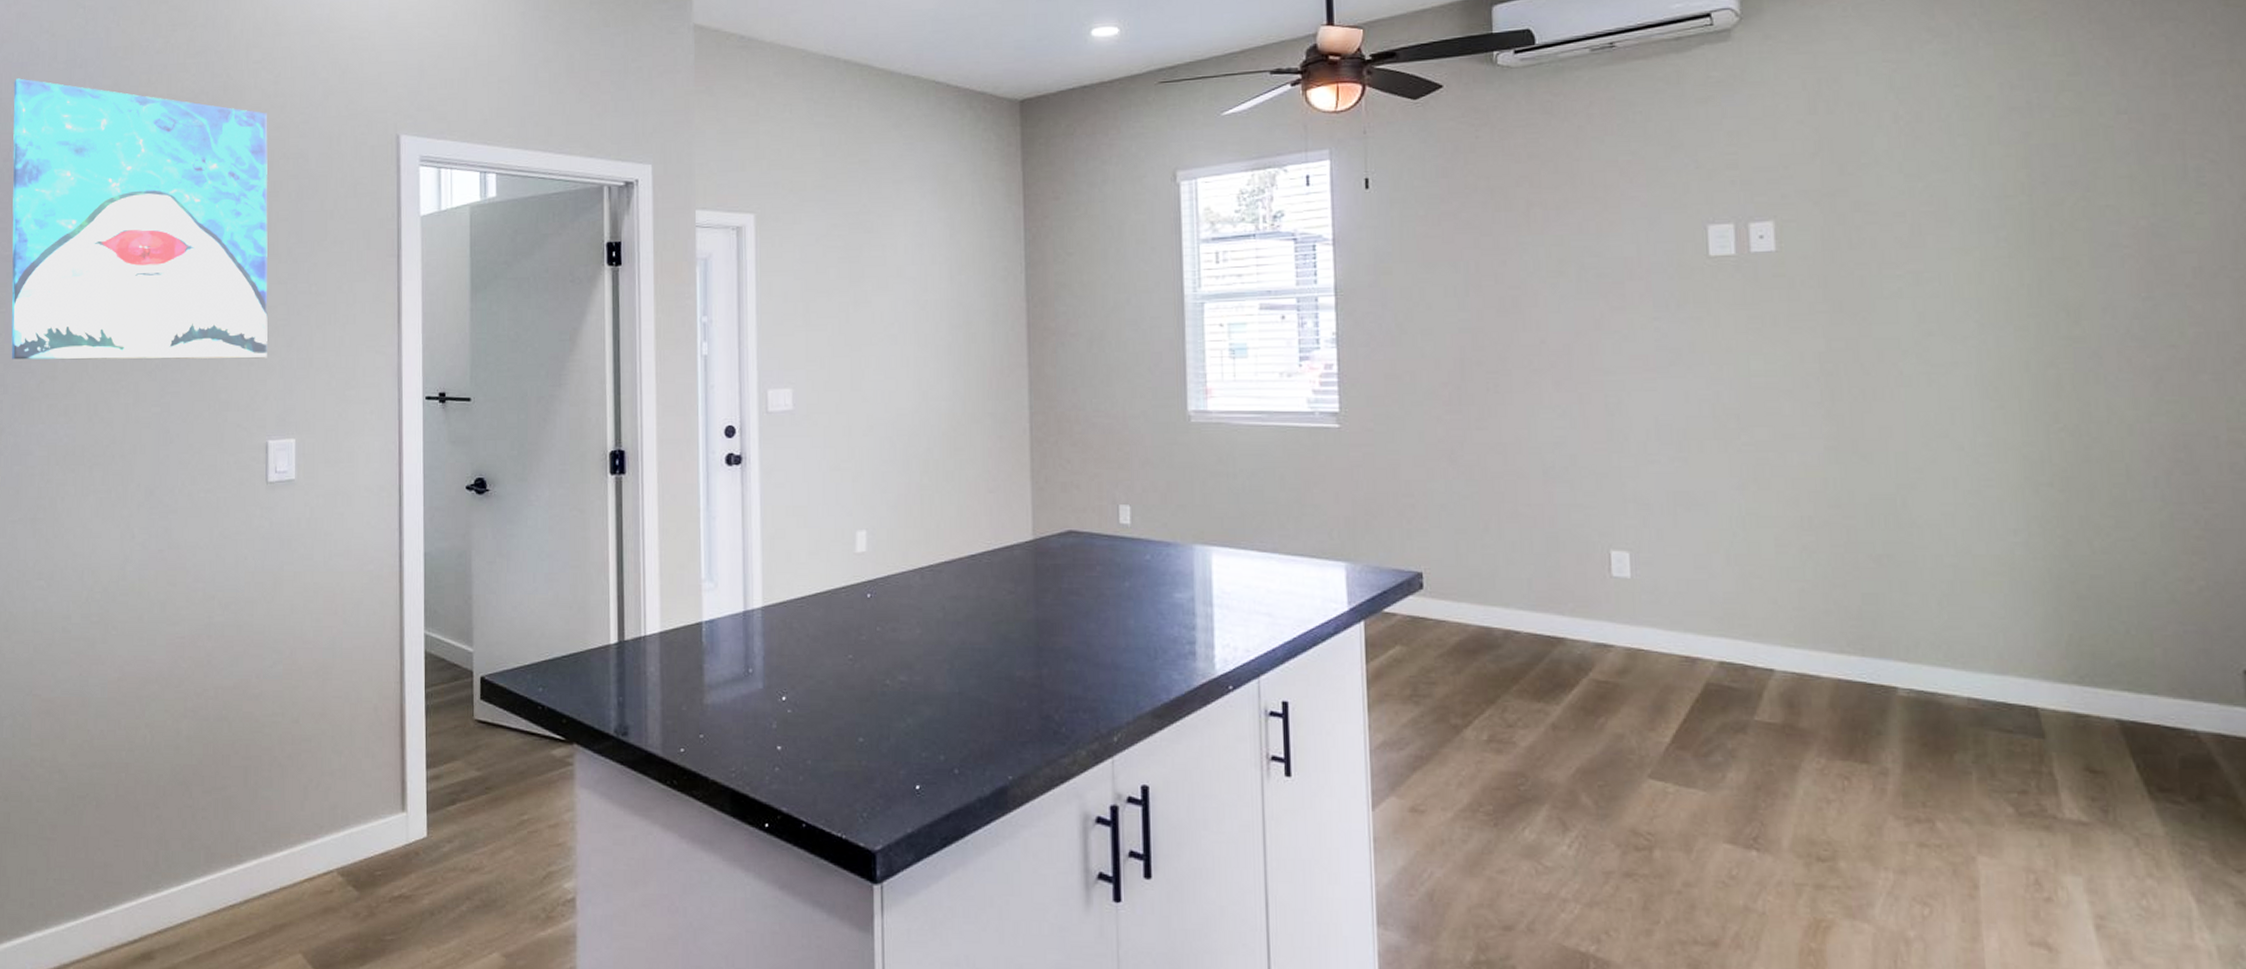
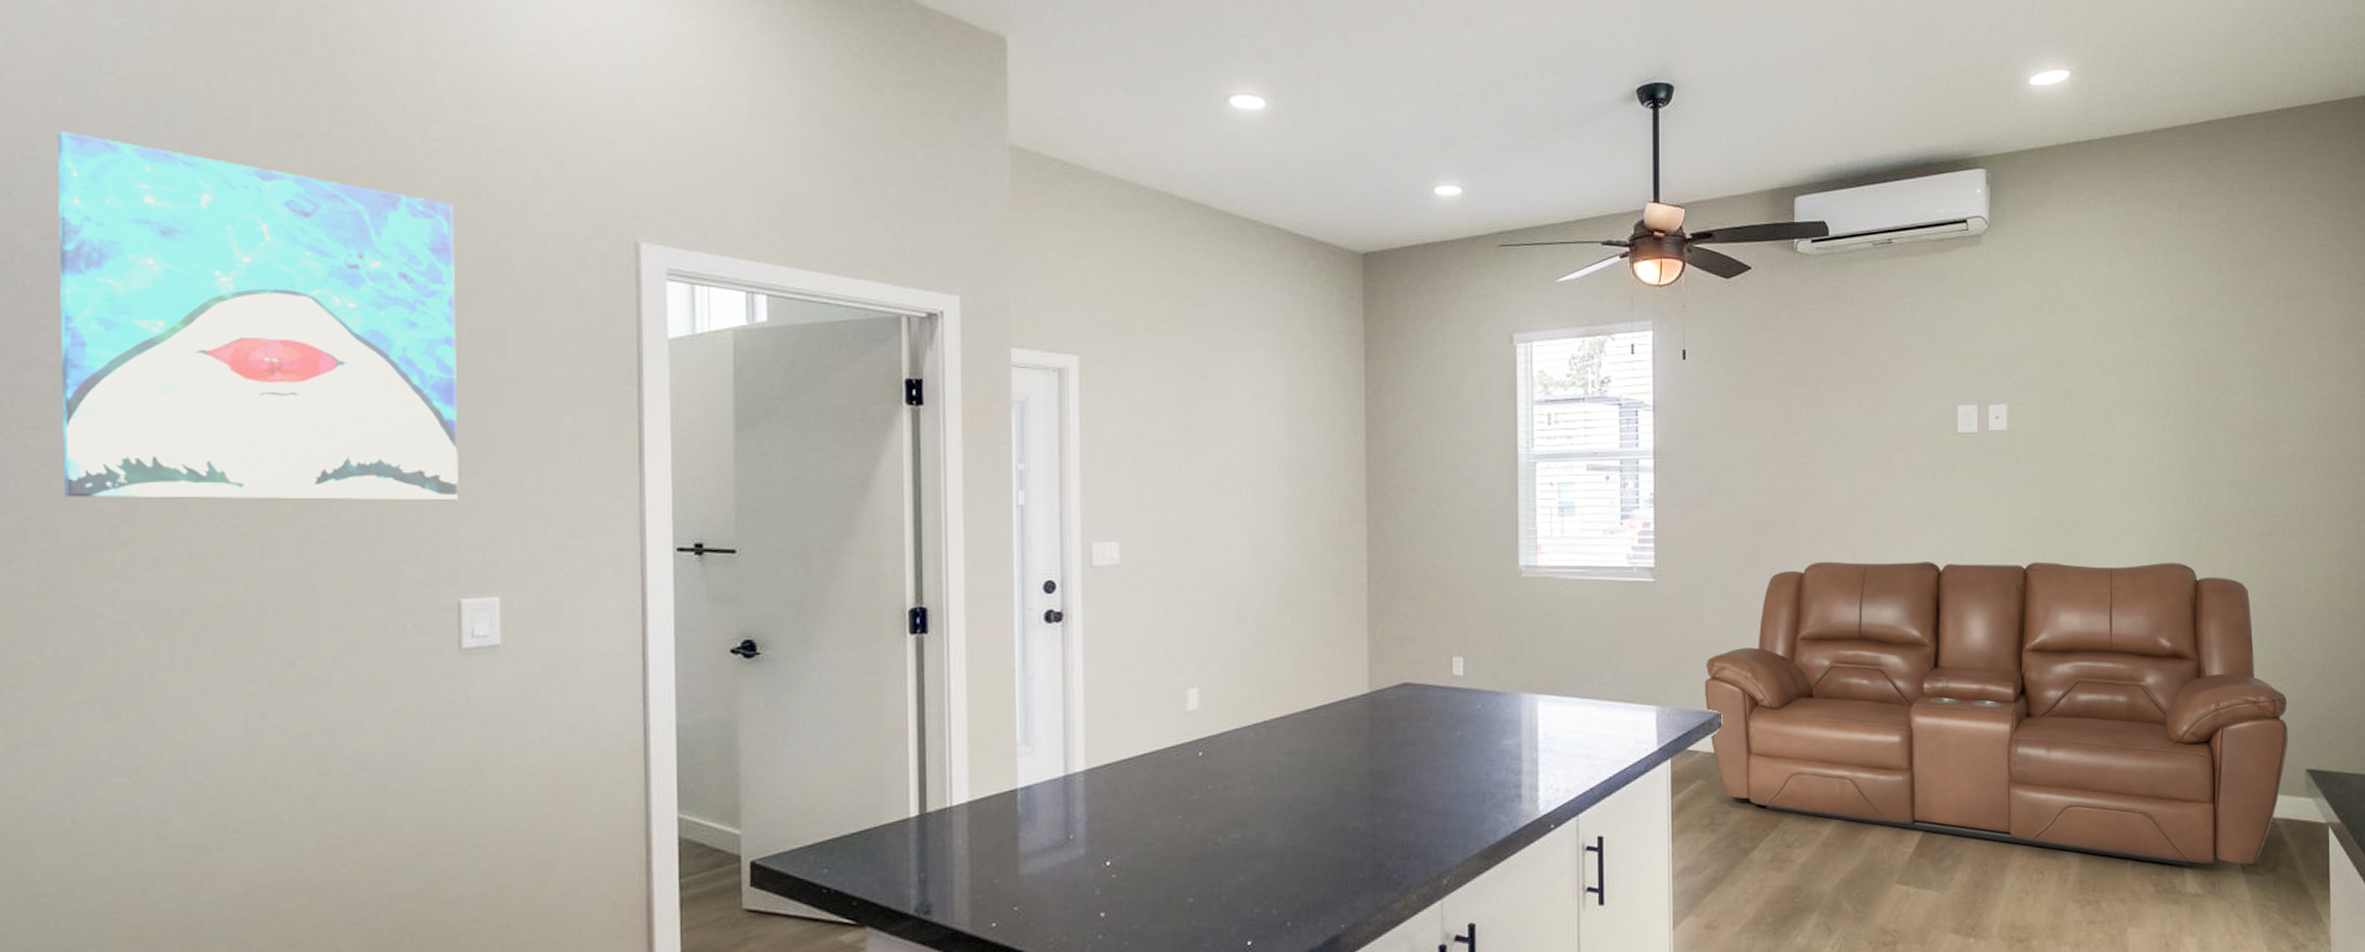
sofa: none [1402,405,2213,789] -> present [1705,561,2288,867]

